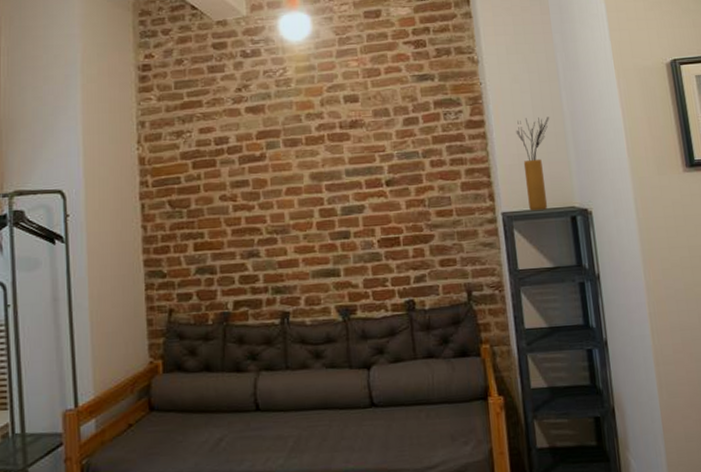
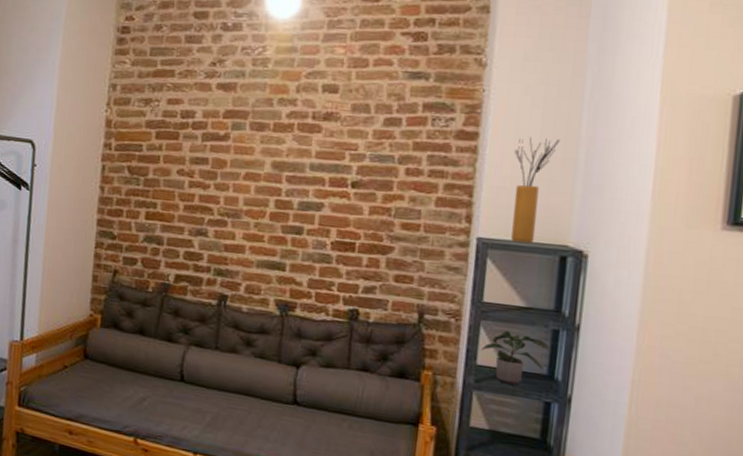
potted plant: none [525,292,582,341] -> present [481,331,552,385]

